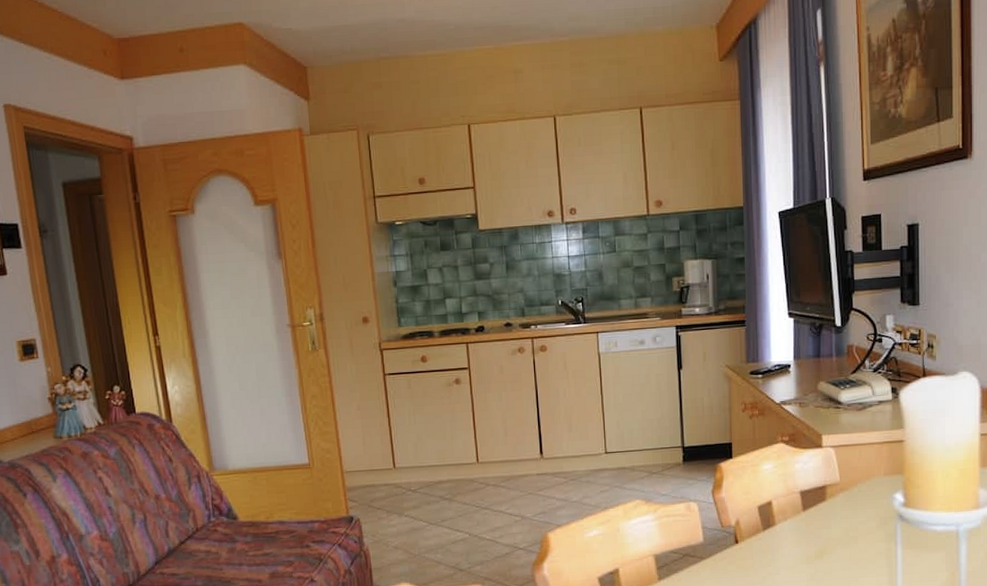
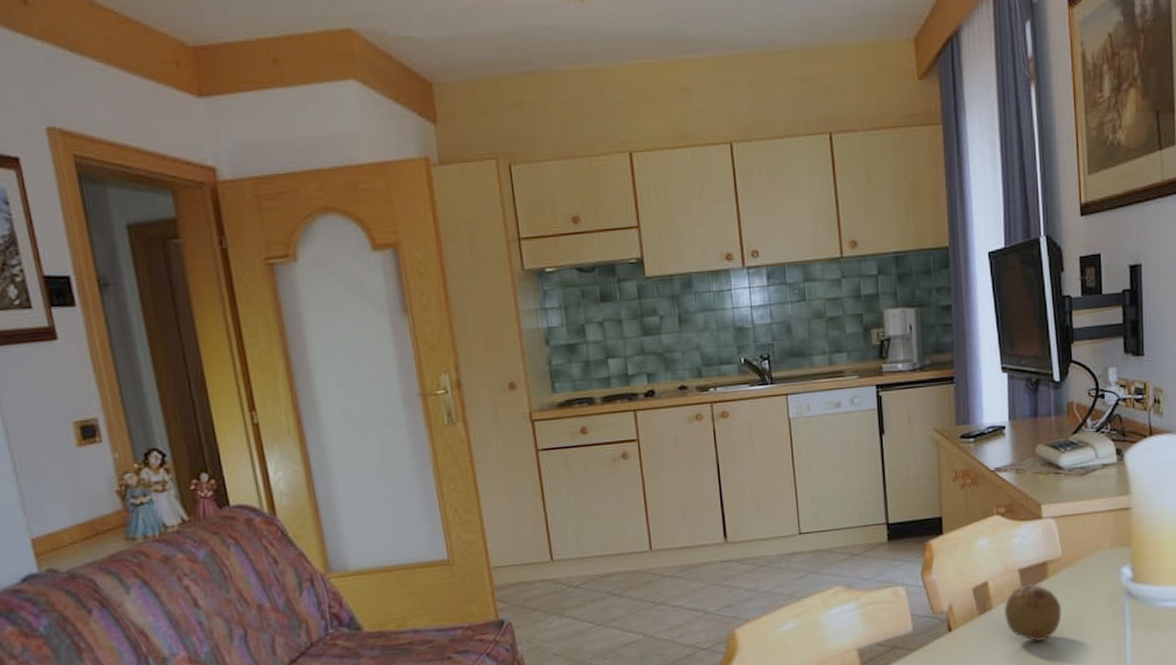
fruit: none [785,505,838,556] -> present [1003,584,1062,641]

